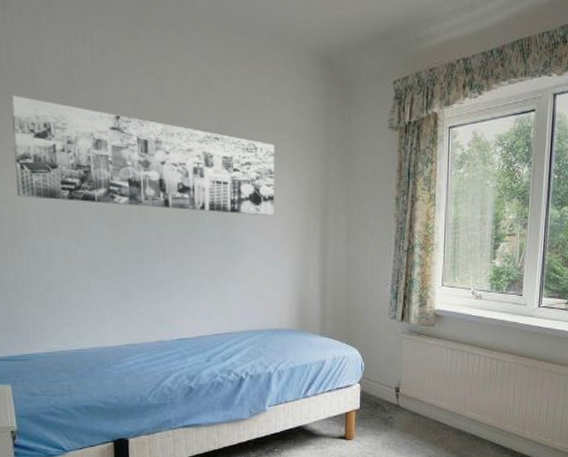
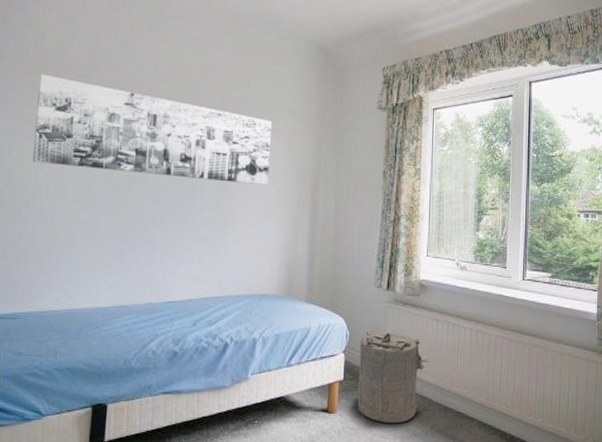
laundry hamper: none [374,360,444,447] -> present [357,330,430,424]

